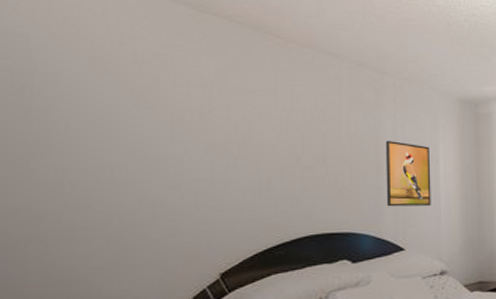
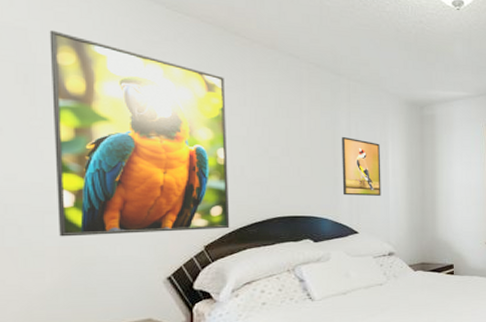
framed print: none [43,35,254,271] -> present [49,29,230,237]

